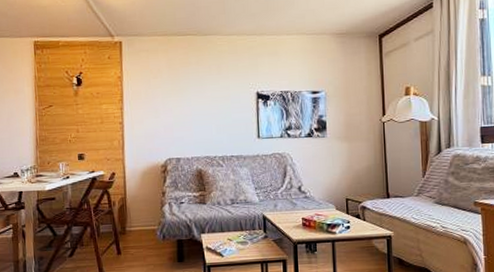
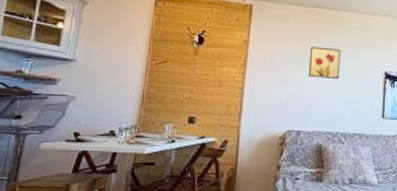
wall art: none [181,74,212,106] -> present [308,46,341,80]

